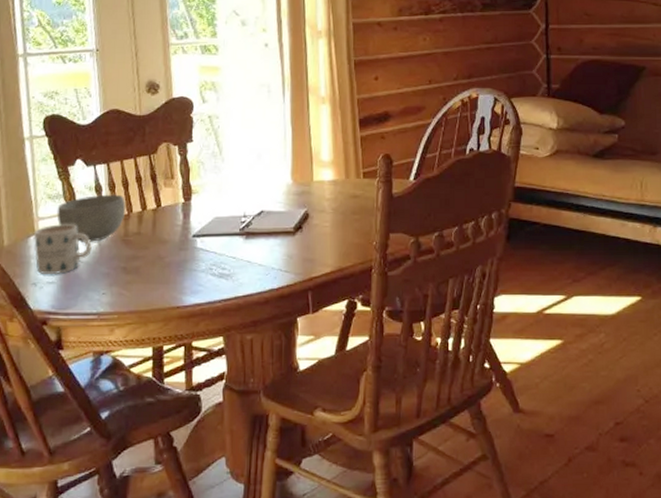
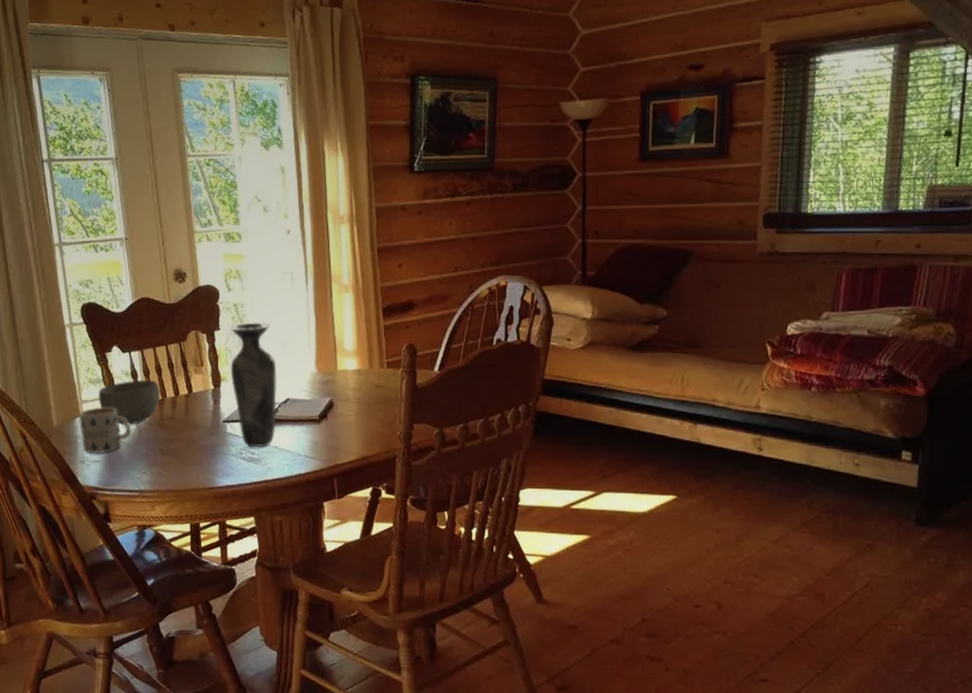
vase: none [202,134,251,262] -> present [230,322,277,447]

